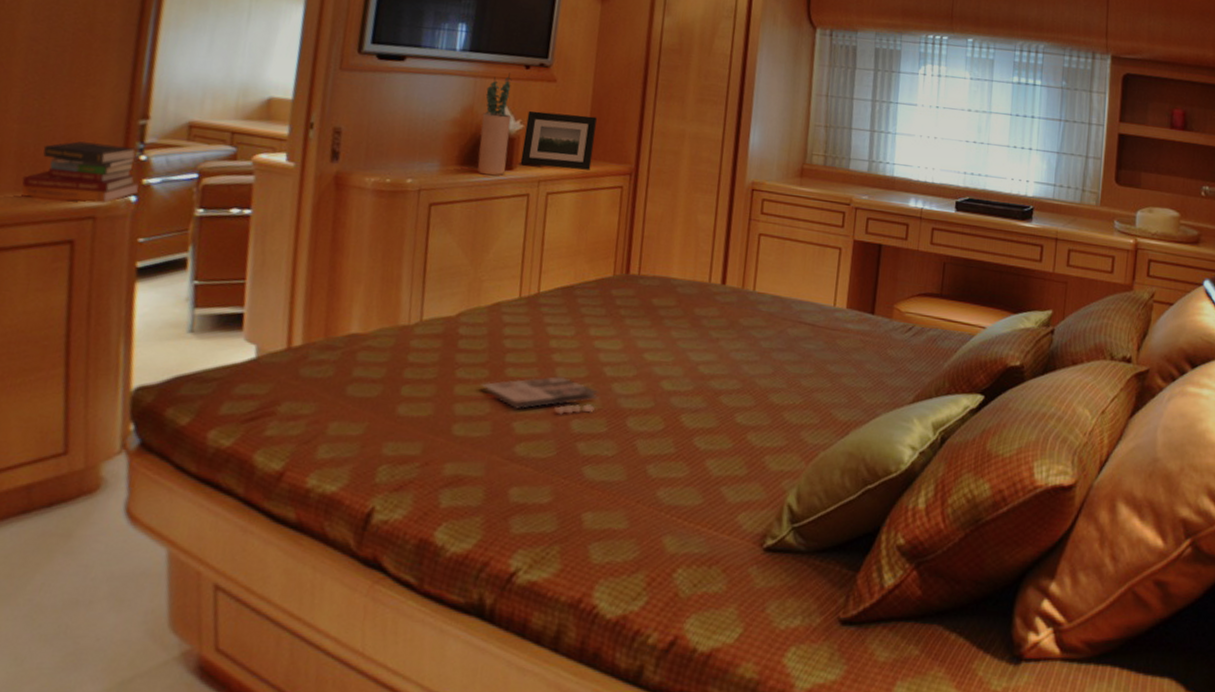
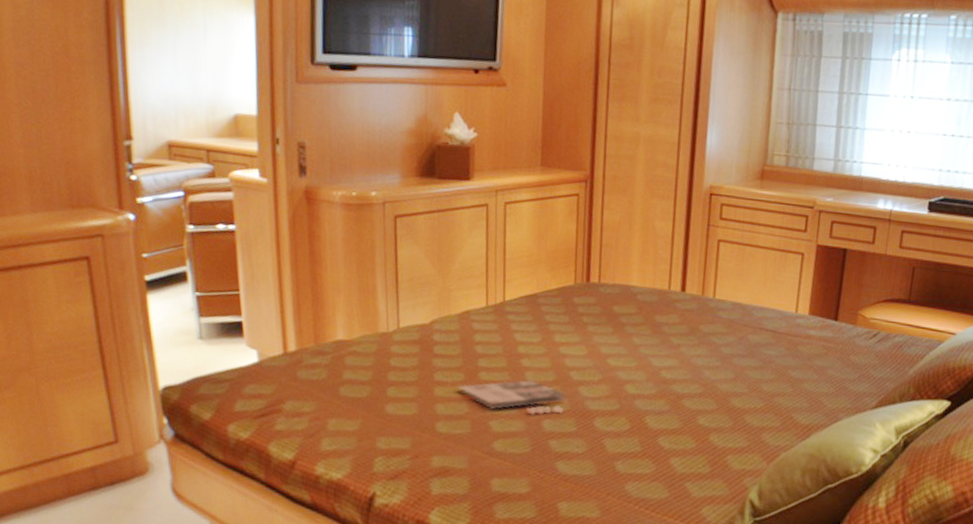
books: present [21,141,139,204] -> none [36,163,135,222]
vase: present [477,73,512,176] -> none [436,78,465,187]
picture frame: present [520,110,598,171] -> none [477,117,550,179]

